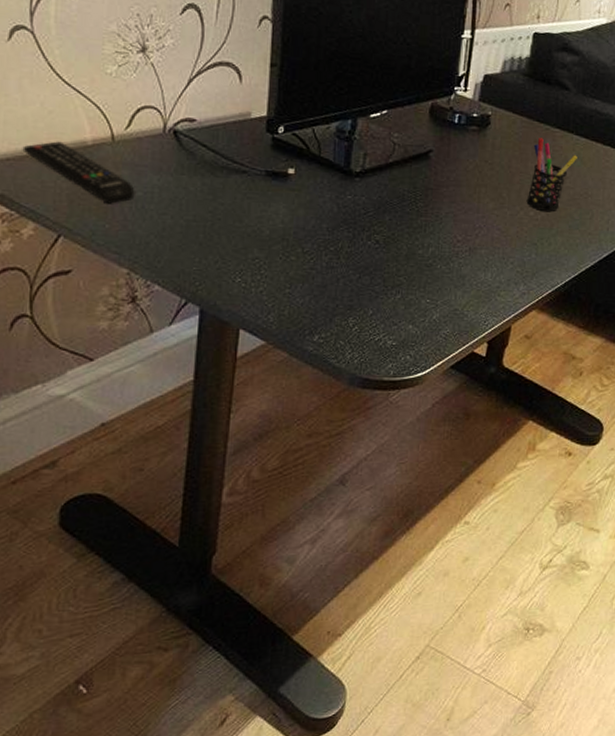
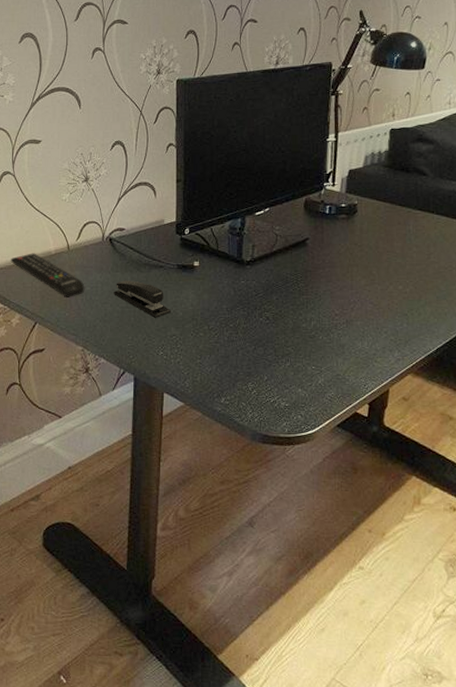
stapler: none [176,186,254,236] -> present [114,280,171,318]
pen holder: present [526,138,577,212] -> none [395,220,440,285]

